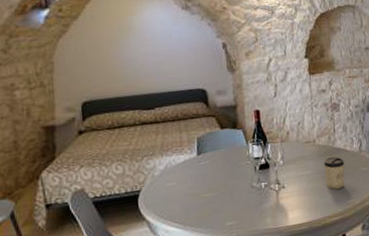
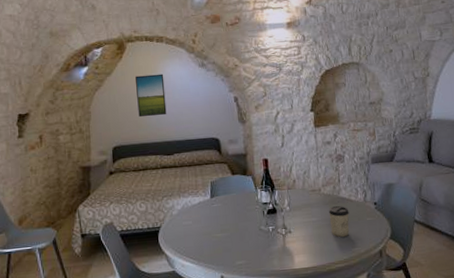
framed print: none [108,17,146,67] -> present [135,74,167,117]

